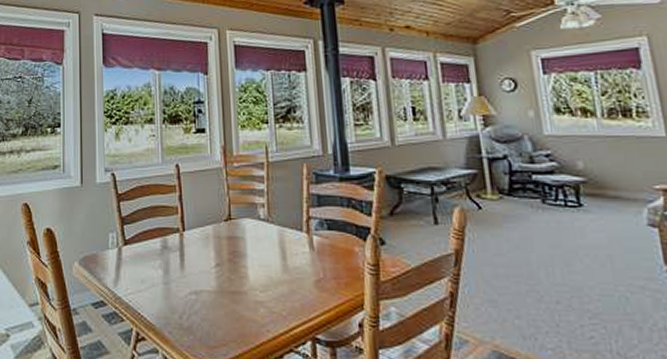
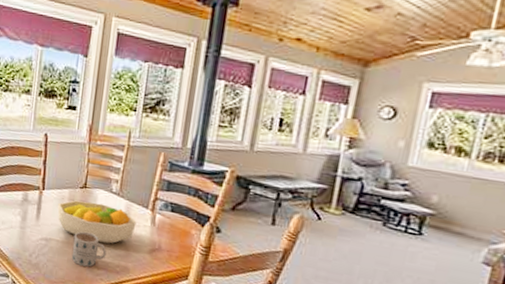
fruit bowl: none [203,235,294,284] -> present [57,200,137,244]
mug: none [227,273,268,319] -> present [71,231,107,267]

